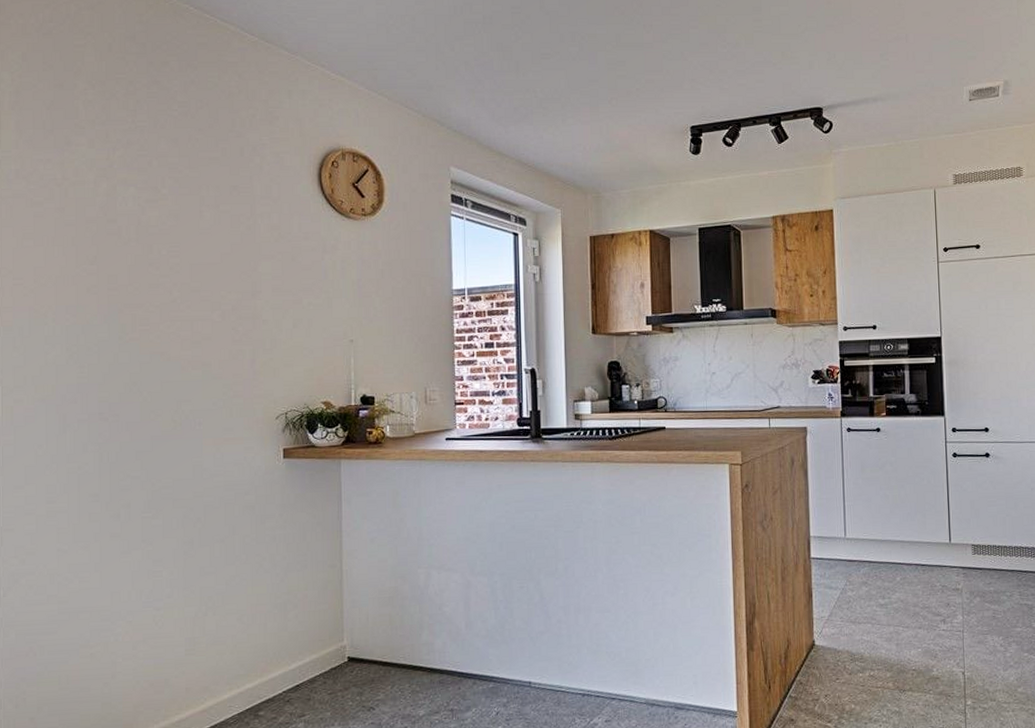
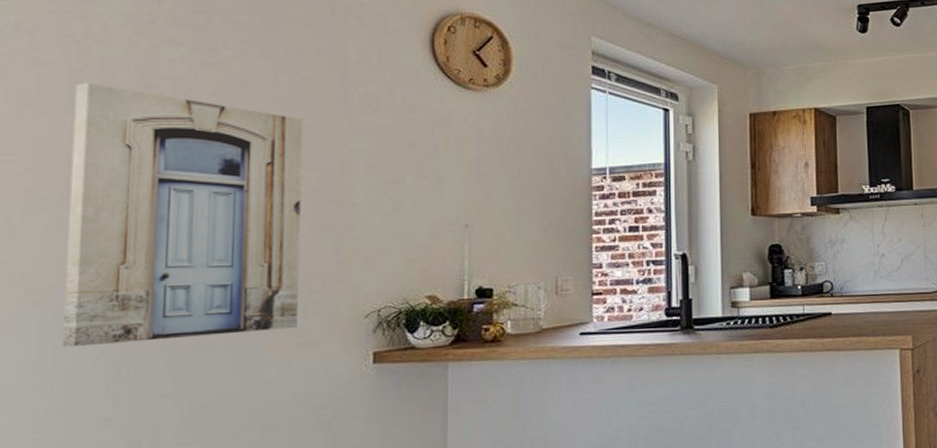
wall art: none [60,219,226,436] -> present [61,83,303,348]

